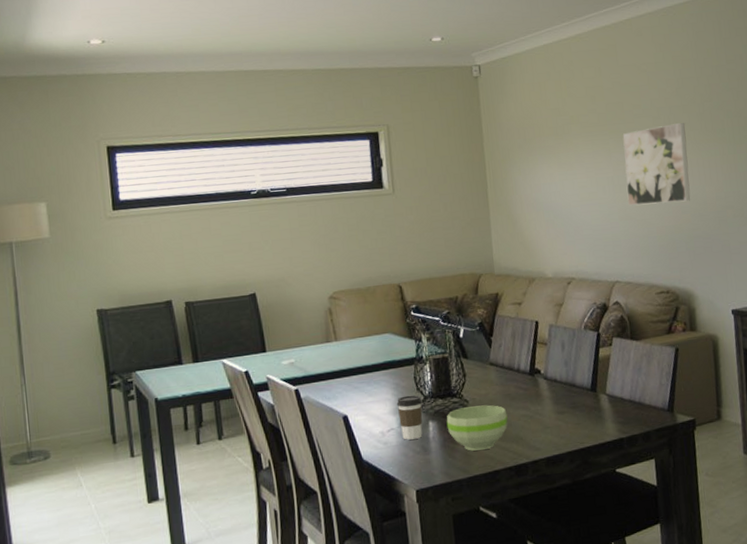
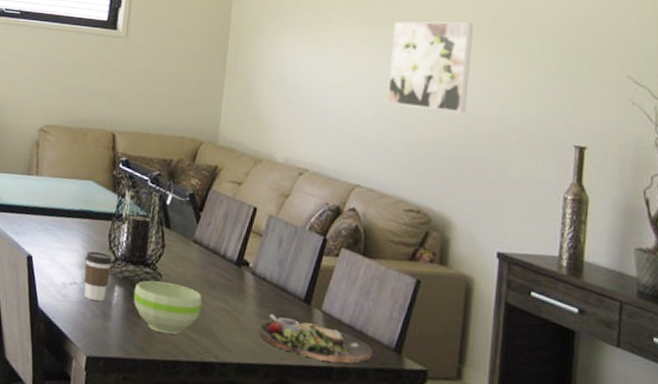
dinner plate: none [558,406,652,436] -> present [259,313,373,363]

